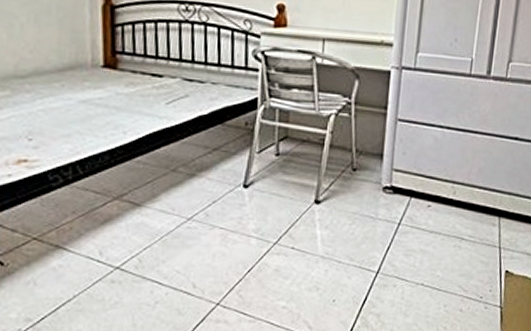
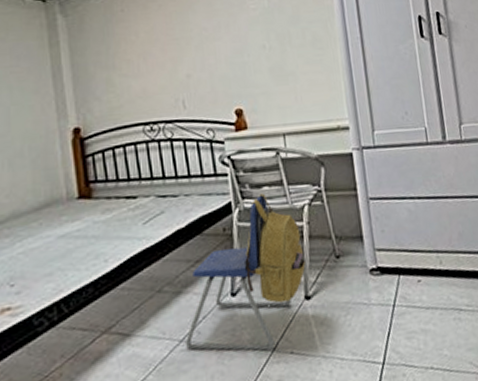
backpack: none [193,95,322,242] -> present [186,193,305,351]

